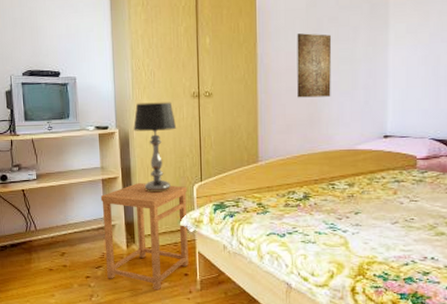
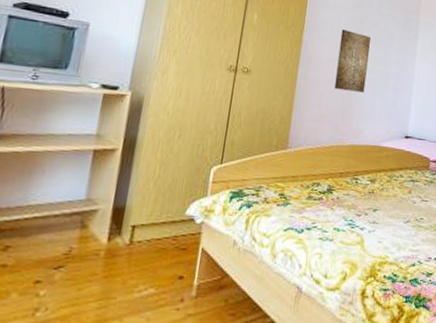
side table: present [100,183,189,291] -> none [68,159,204,299]
table lamp: present [133,102,177,193] -> none [149,66,205,173]

